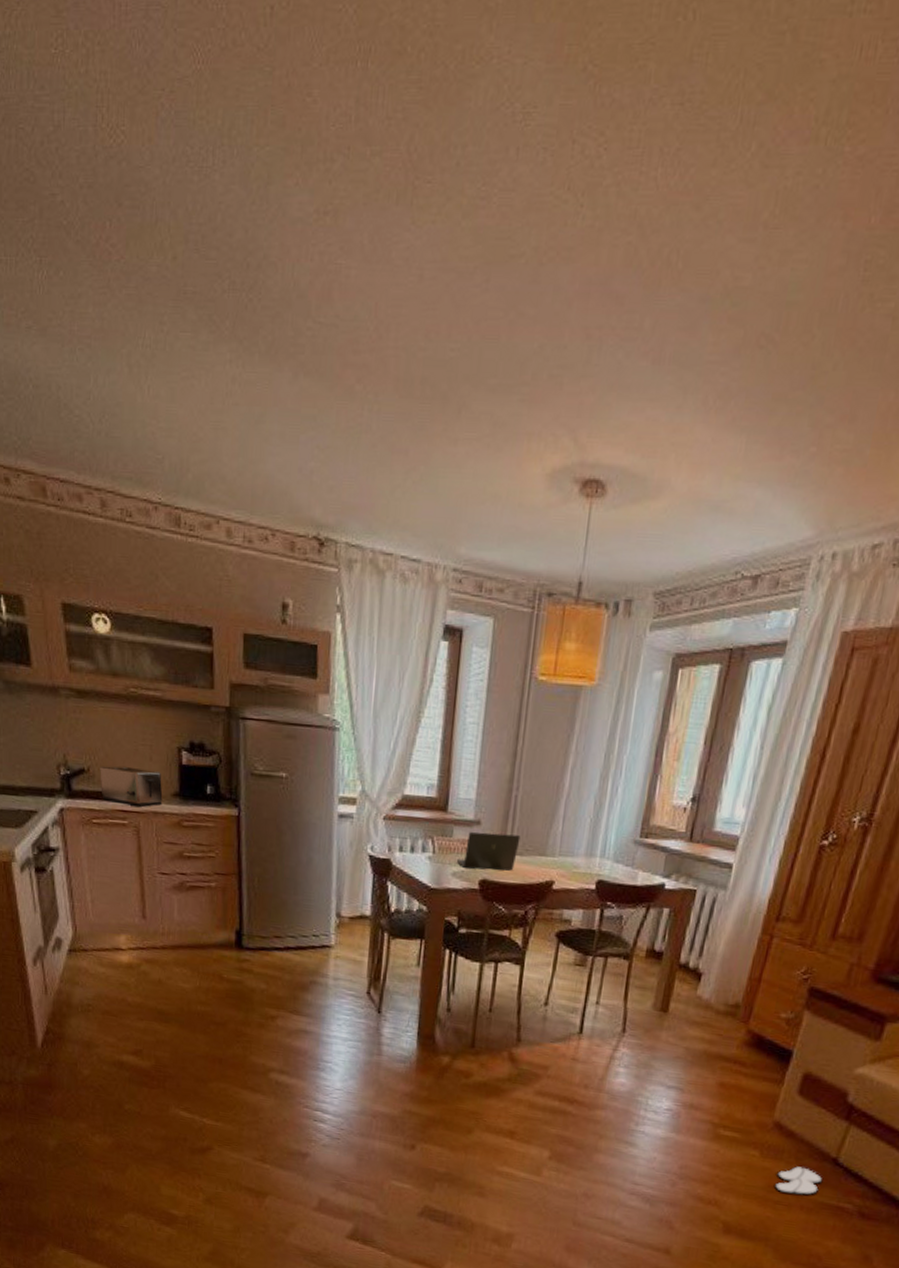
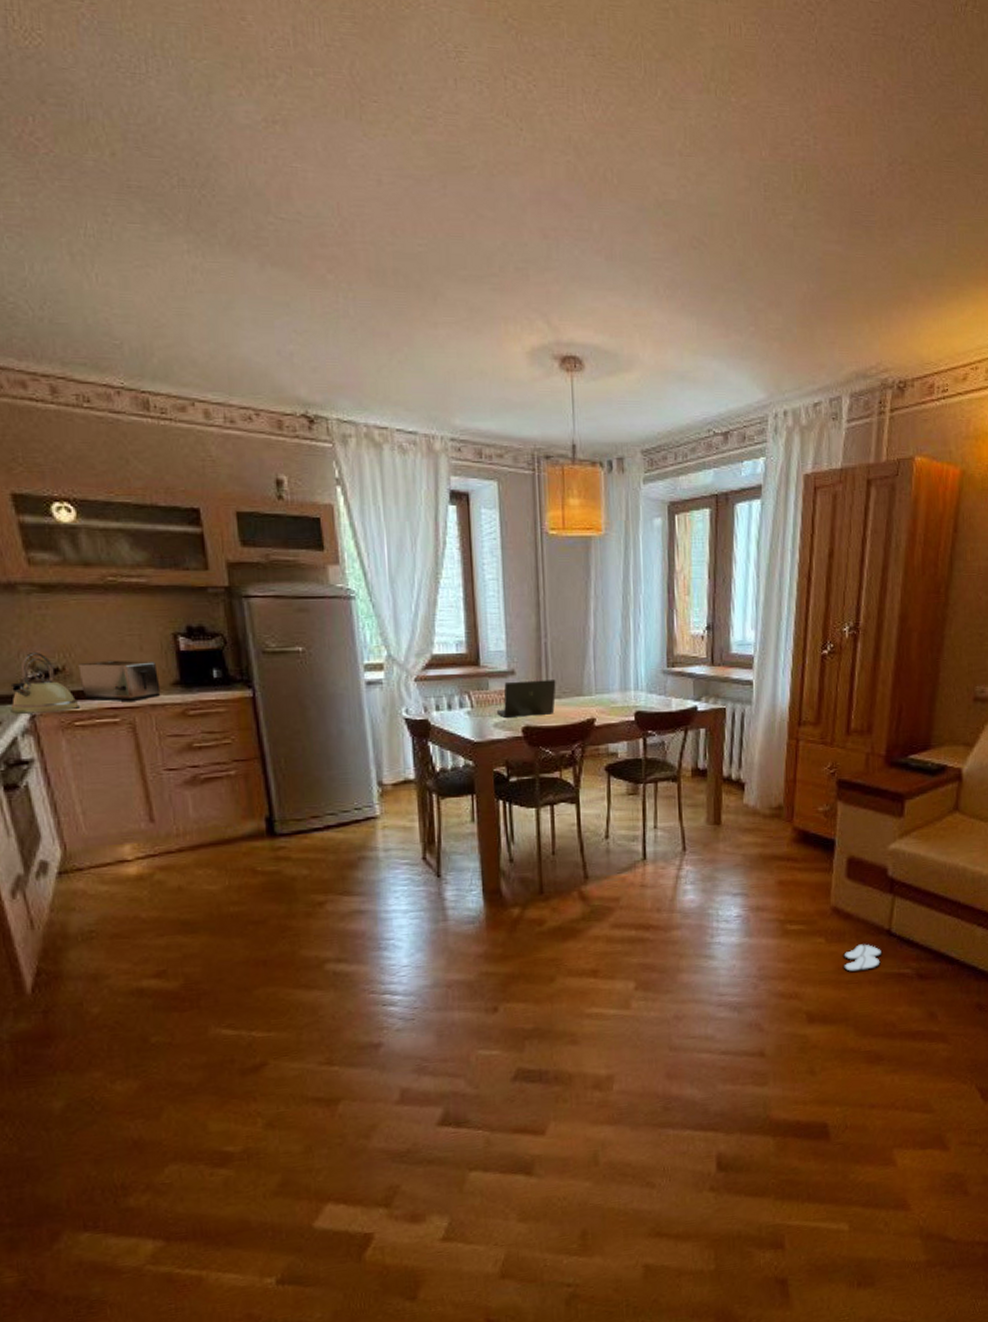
kettle: none [45,752,98,809] -> present [10,653,80,714]

